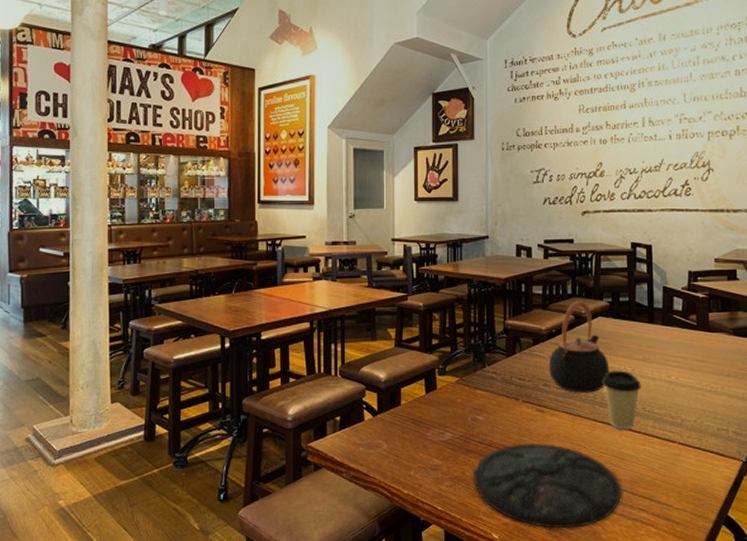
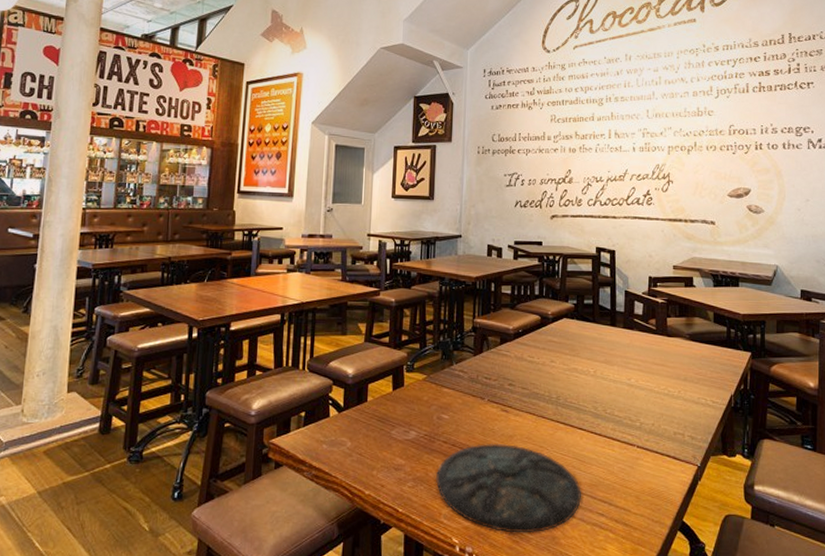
teapot: present [549,300,610,393] -> none [515,301,573,394]
coffee cup: present [602,370,641,430] -> none [565,372,603,432]

